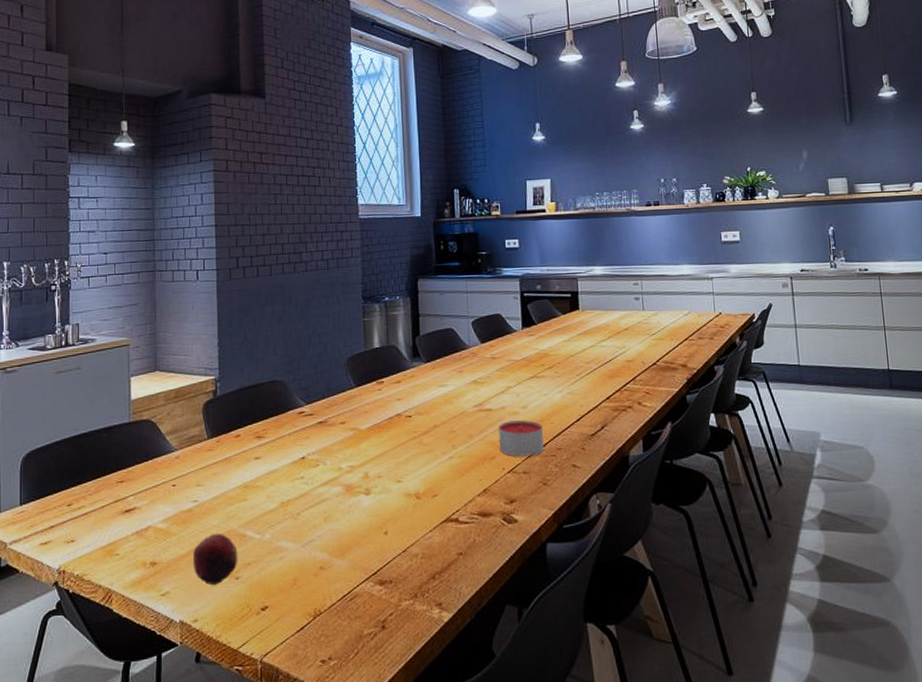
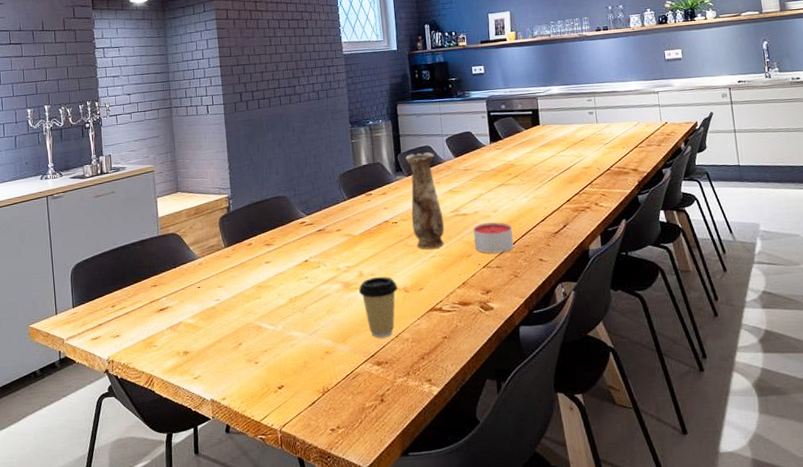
fruit: present [193,534,238,586] -> none [218,326,257,370]
coffee cup: none [362,479,409,553] -> present [358,276,398,338]
vase: none [424,336,466,449] -> present [405,152,445,249]

